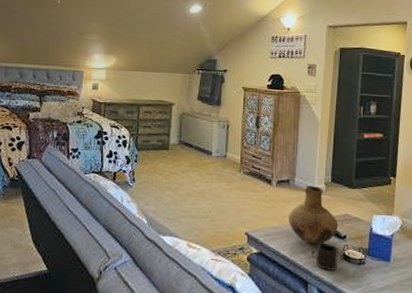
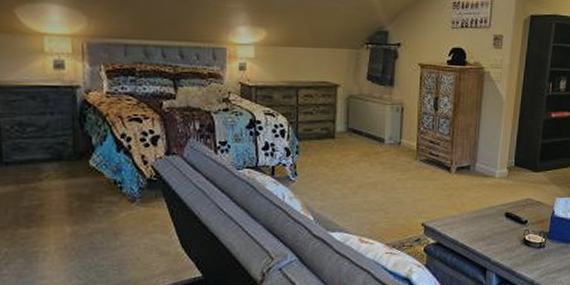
vase: present [288,185,339,244] -> none [467,170,520,231]
mug: present [312,243,338,271] -> none [491,229,519,256]

